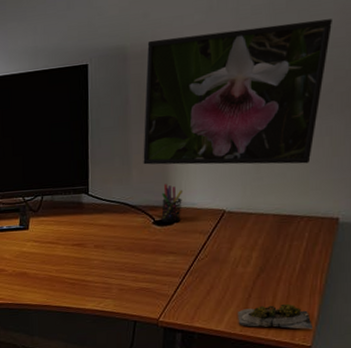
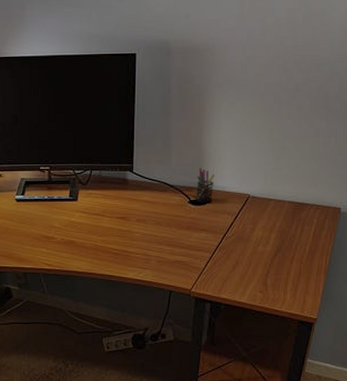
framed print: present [143,19,333,165] -> none [182,37,340,159]
succulent plant: present [238,303,312,329] -> none [258,280,318,304]

